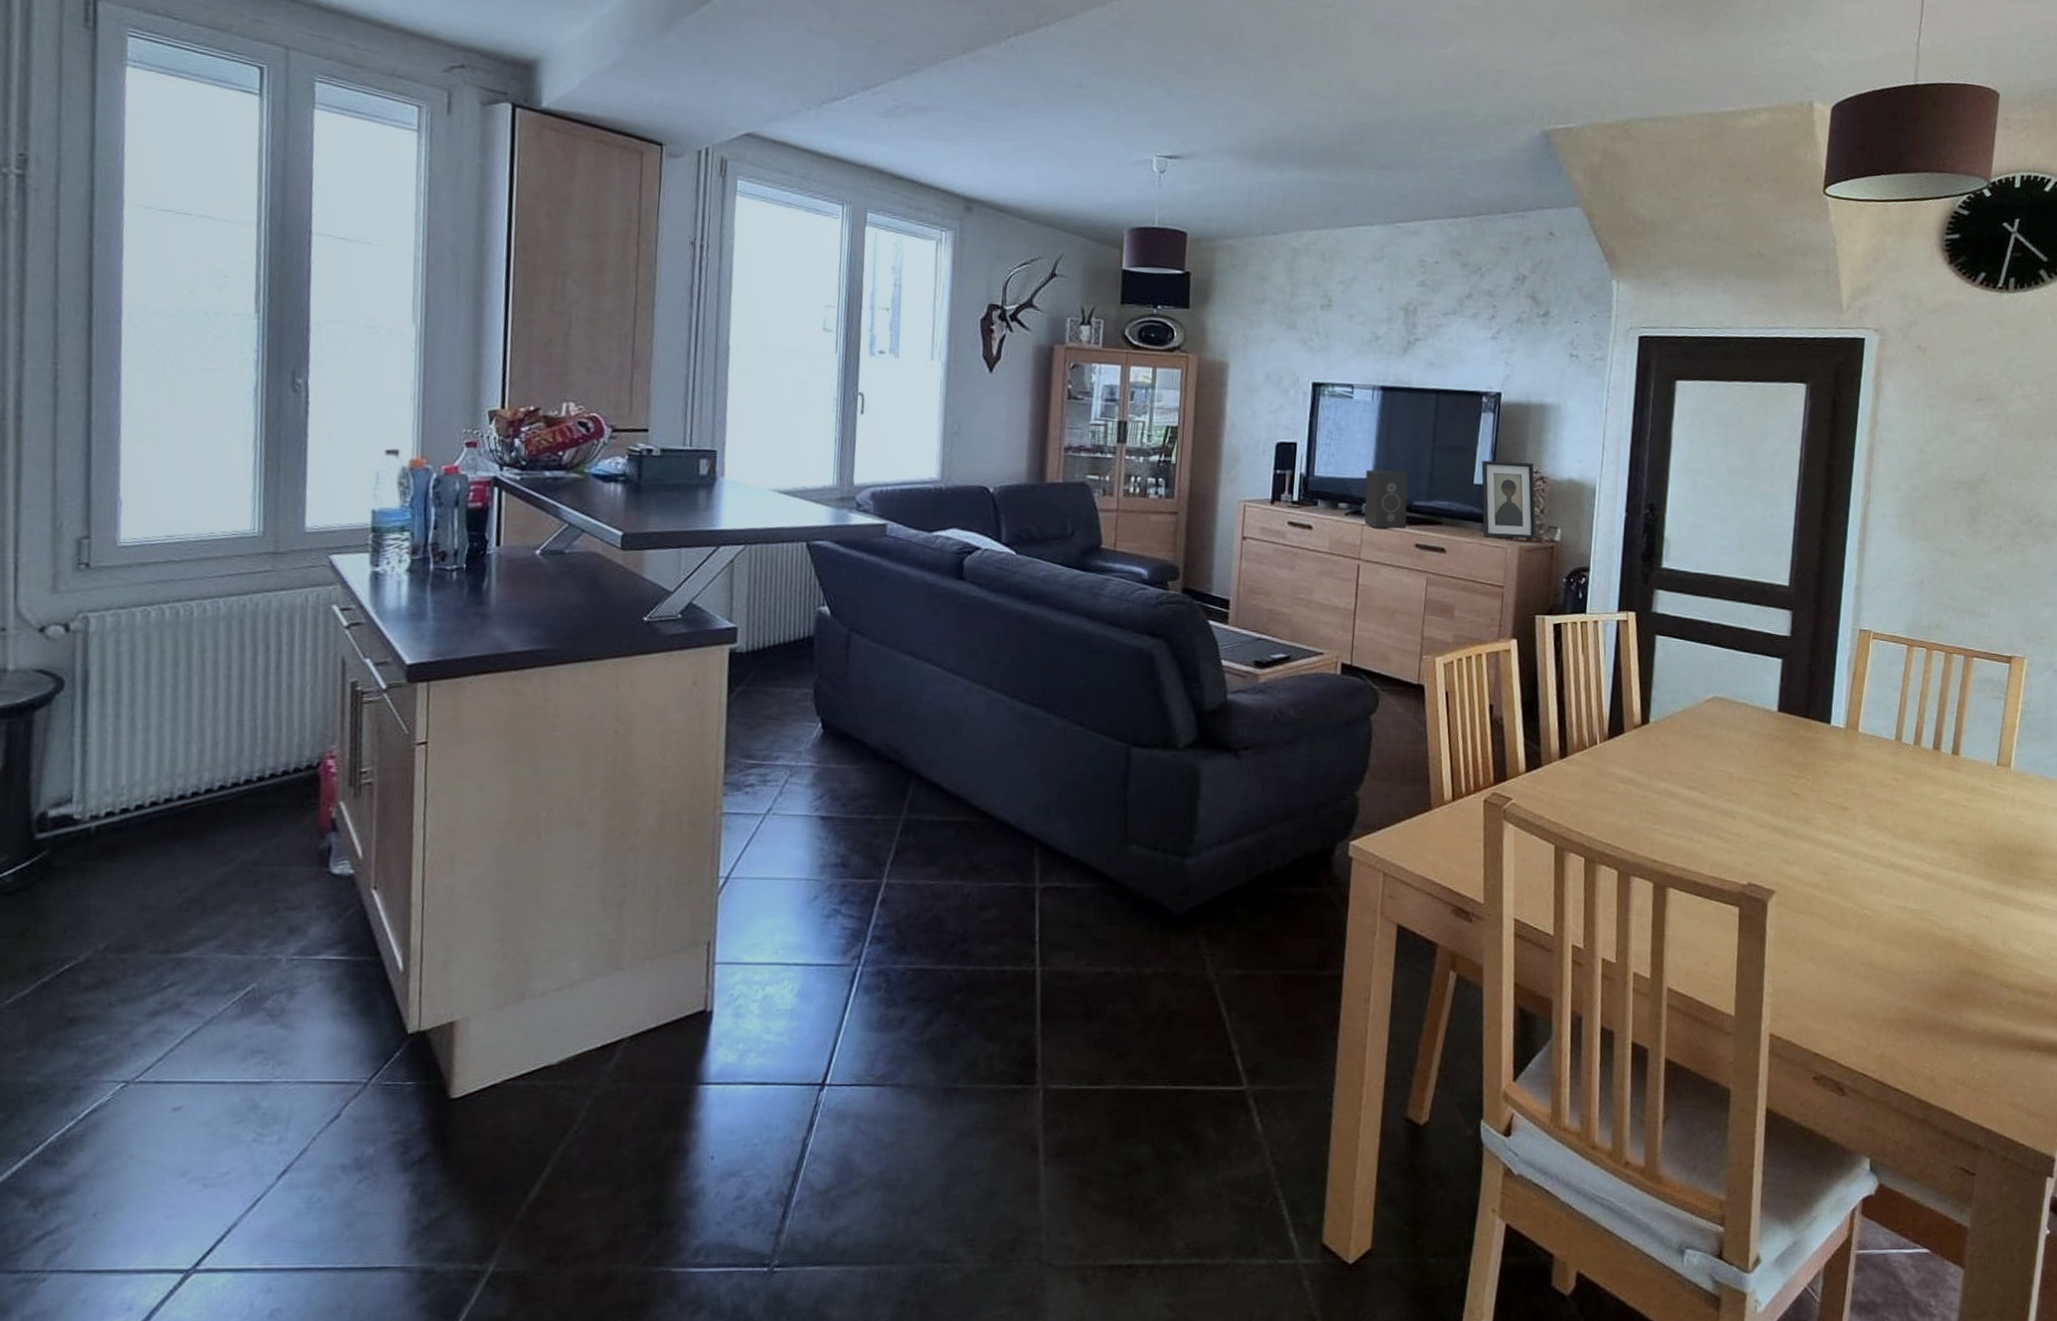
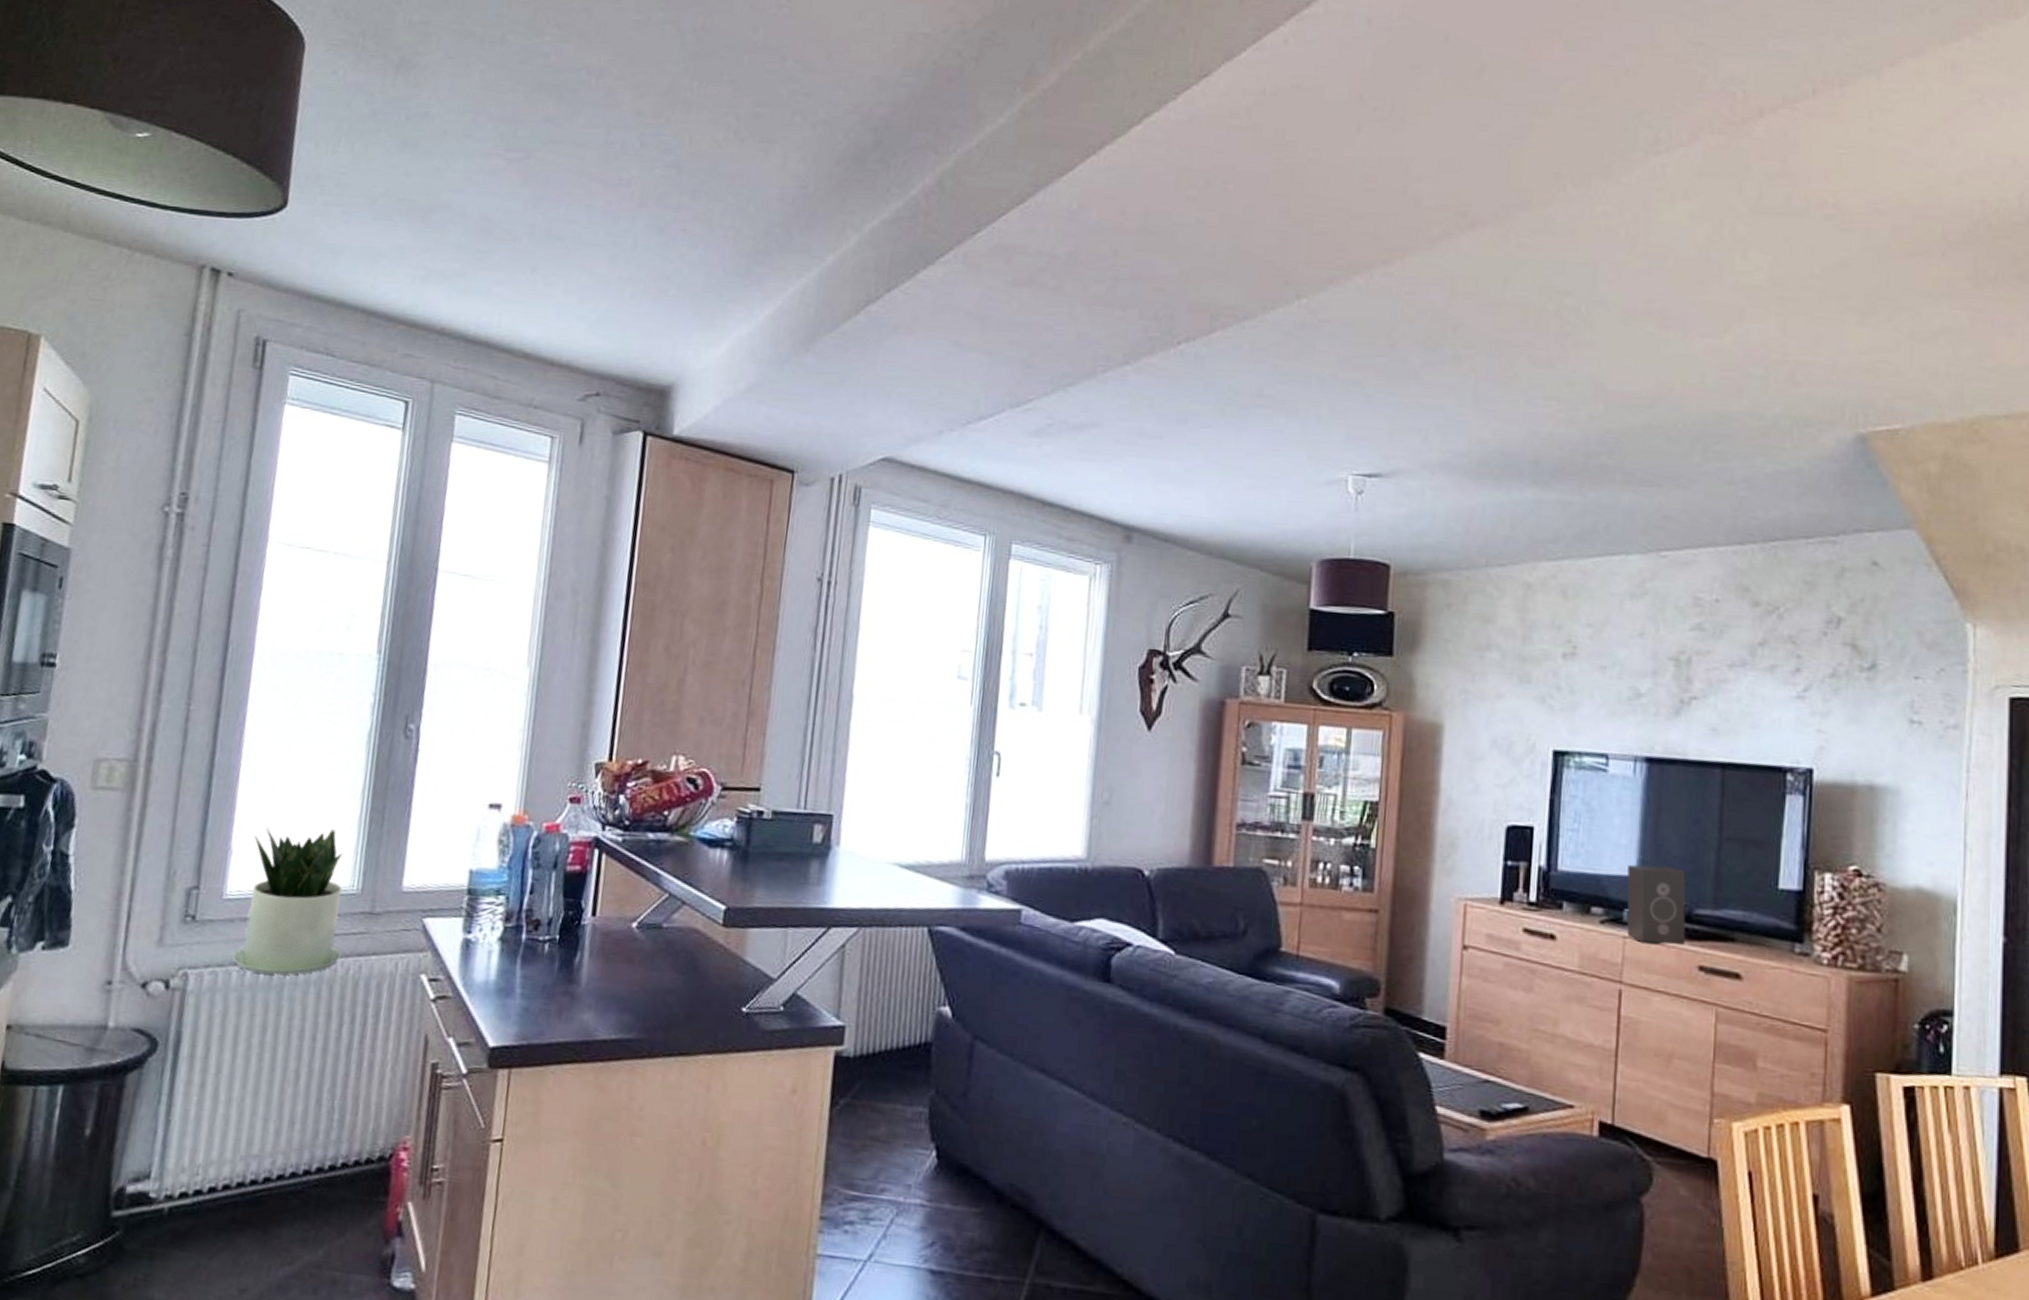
planter: none [133,478,250,613] -> present [231,827,343,976]
picture frame: present [1481,460,1536,539] -> none [1789,857,1872,968]

